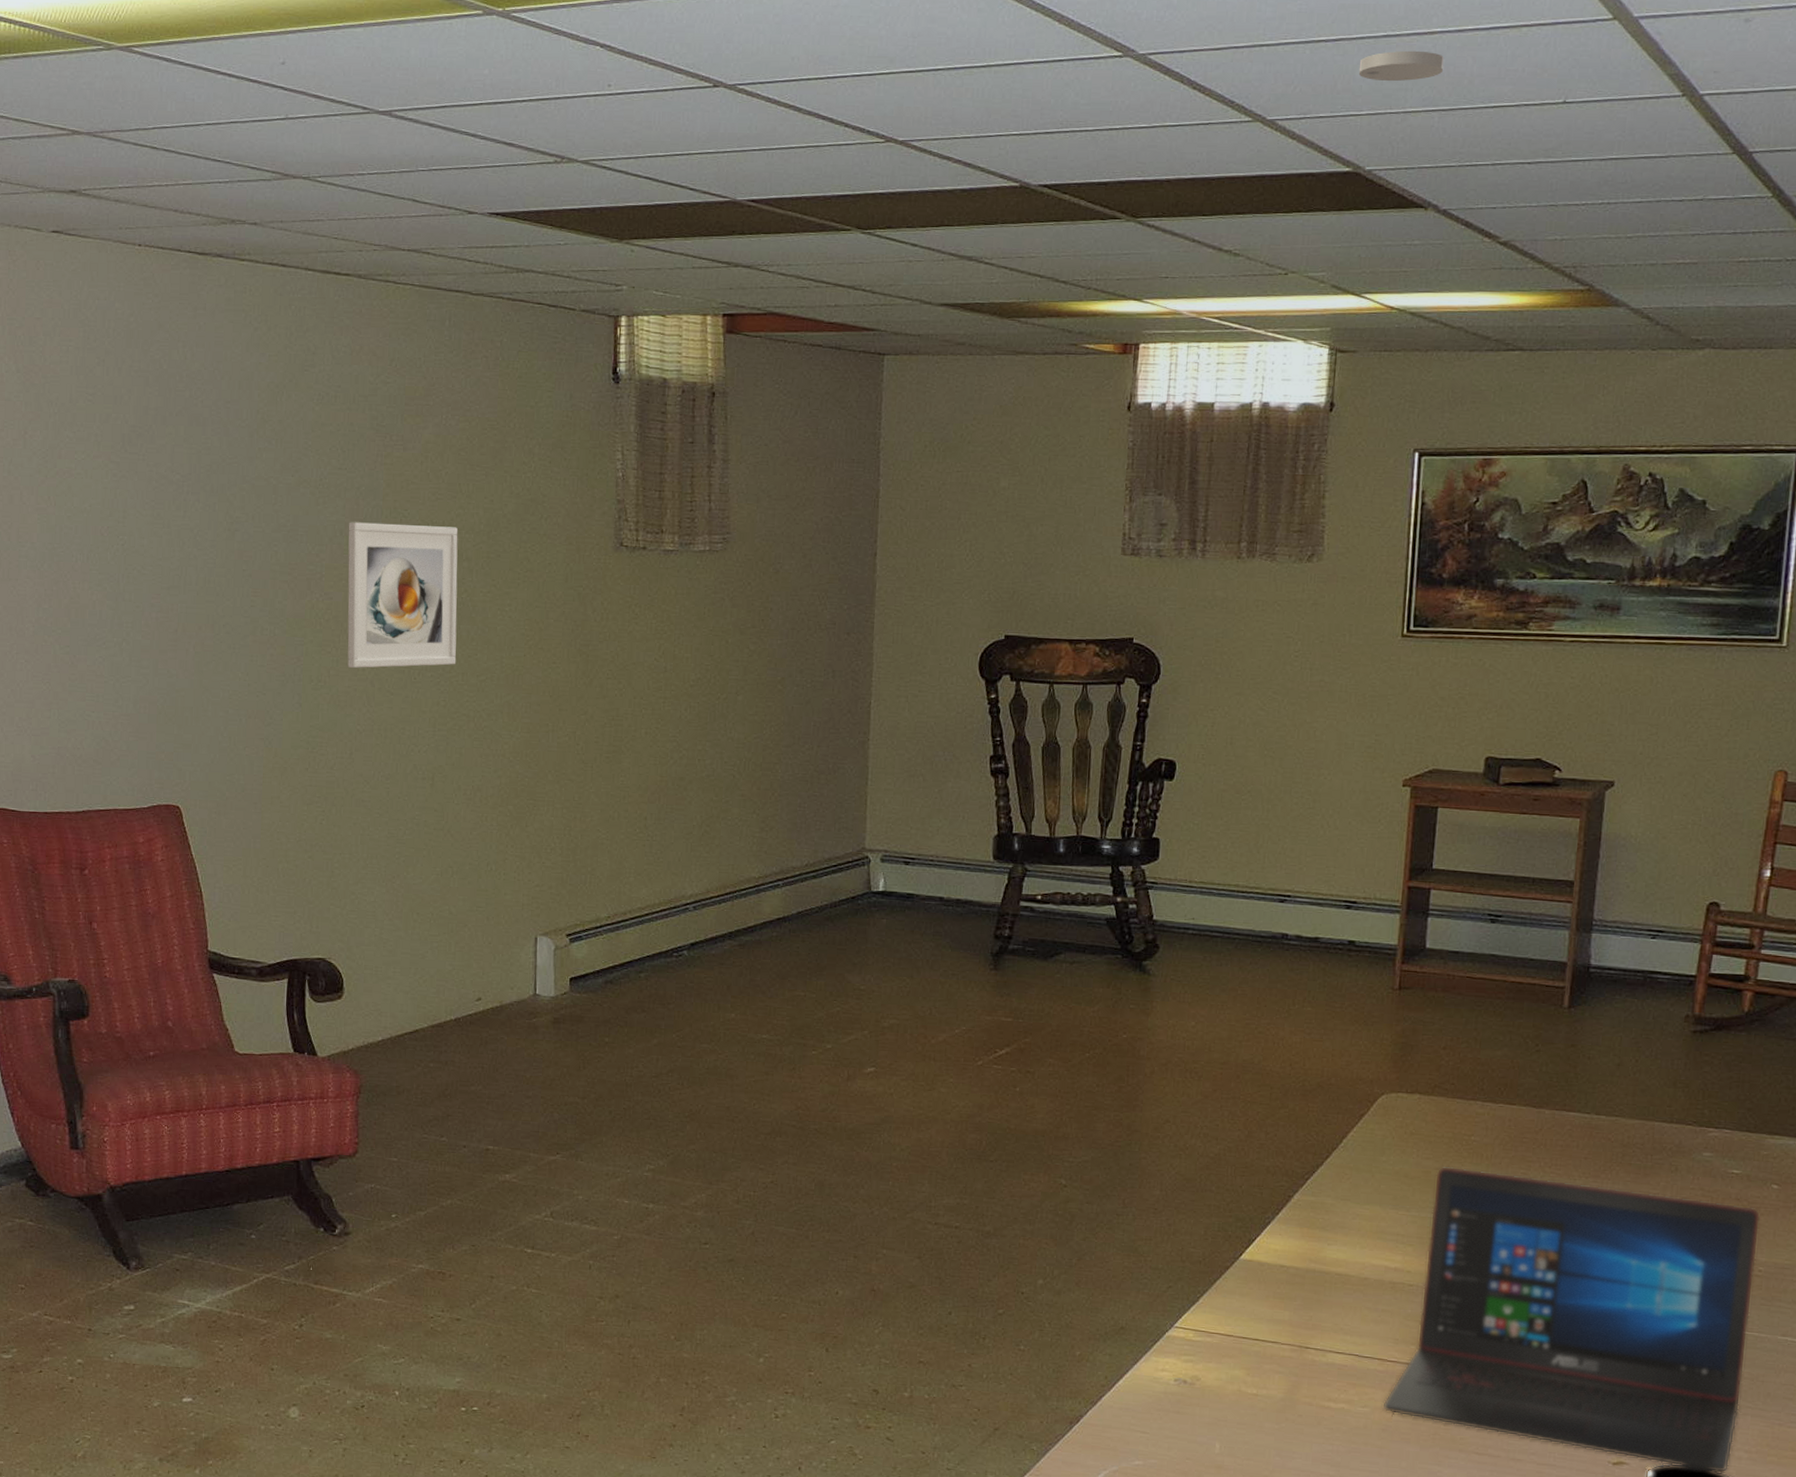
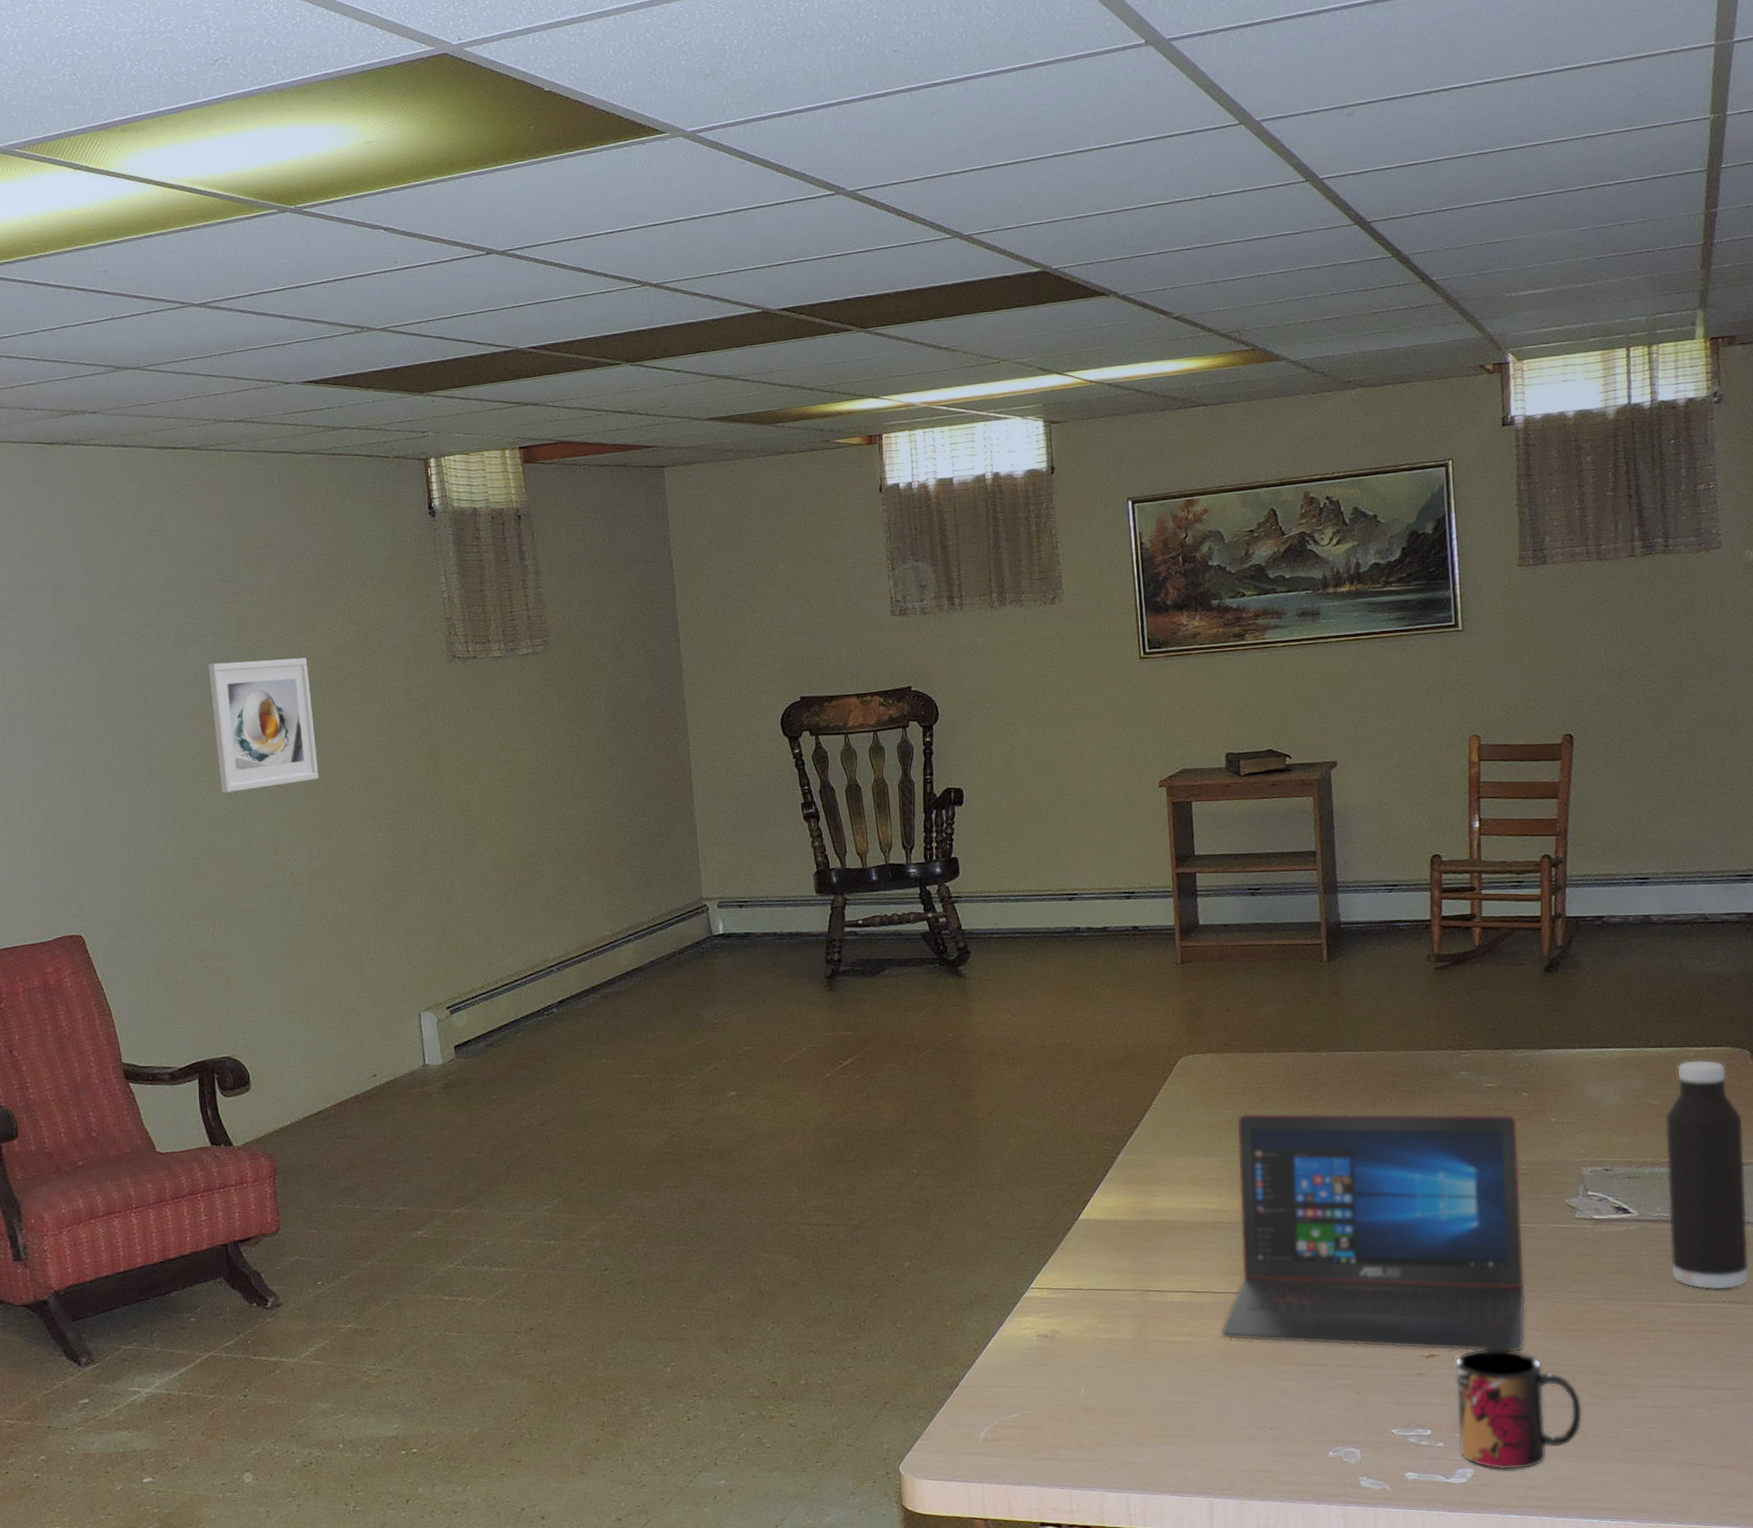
smoke detector: present [1358,50,1445,82] -> none [1034,165,1106,194]

